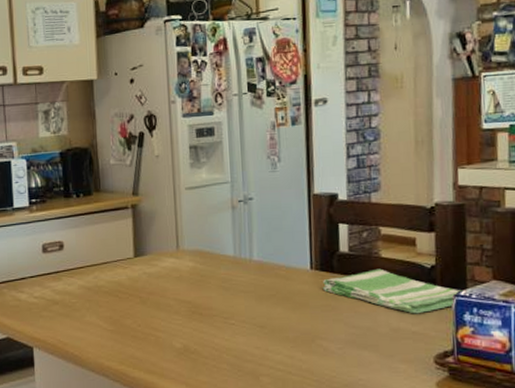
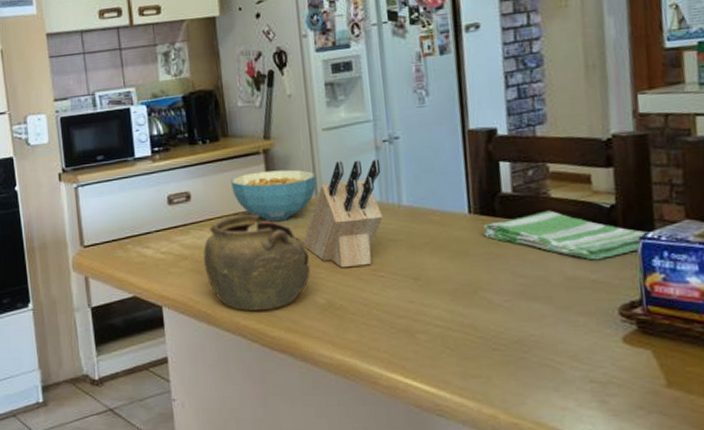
teapot: none [73,264,170,354] -> present [203,214,311,311]
cereal bowl: none [100,224,179,272] -> present [230,169,317,222]
knife block: none [164,217,236,316] -> present [303,160,383,268]

